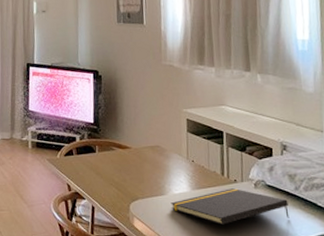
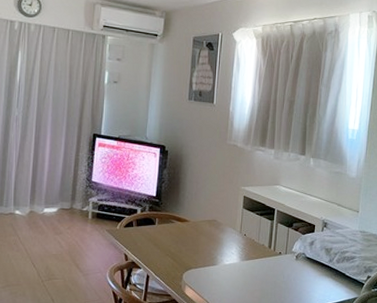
notepad: present [170,188,290,225] -> none [221,260,322,292]

